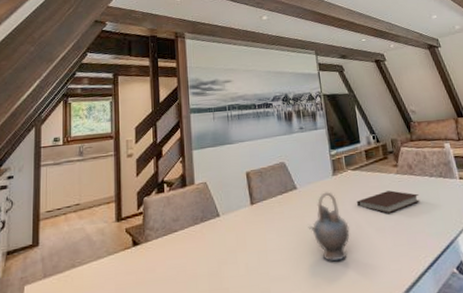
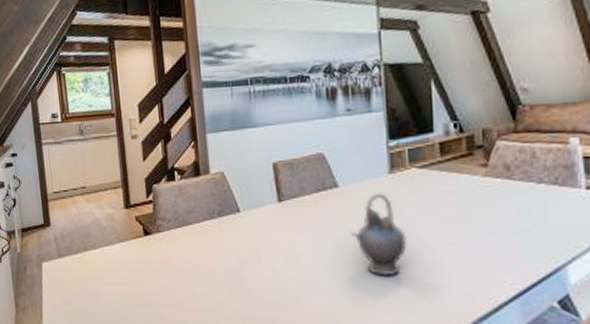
notebook: present [357,190,421,214] -> none [421,197,517,227]

